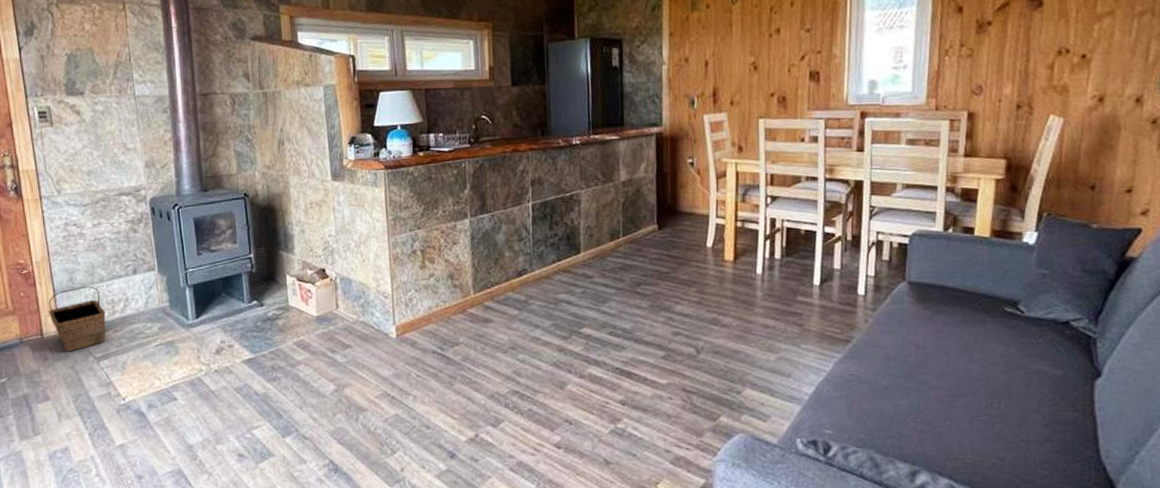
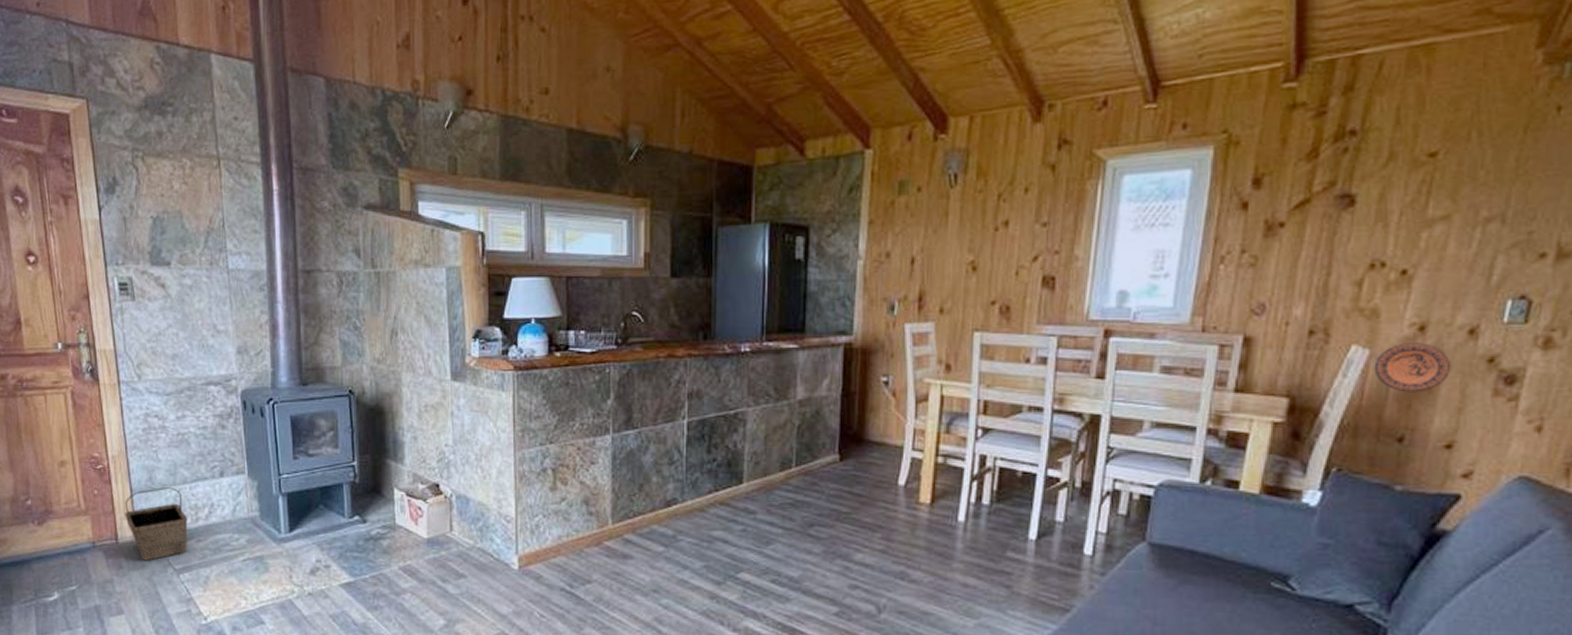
decorative plate: none [1068,111,1126,150] -> present [1374,343,1452,393]

